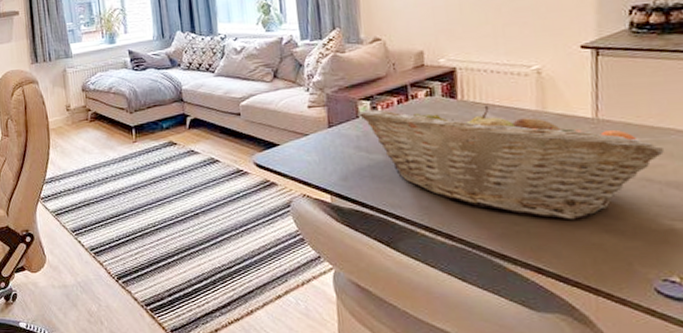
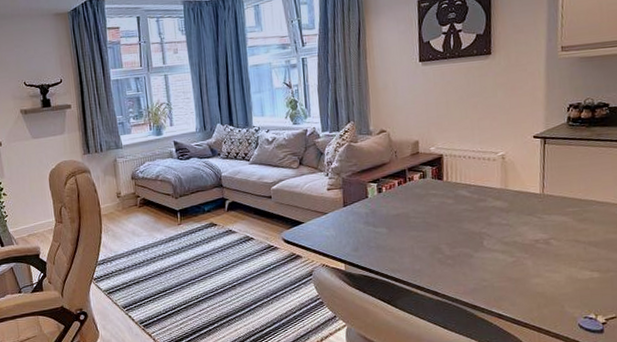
fruit basket: present [358,105,664,220] -> none [367,185,588,275]

